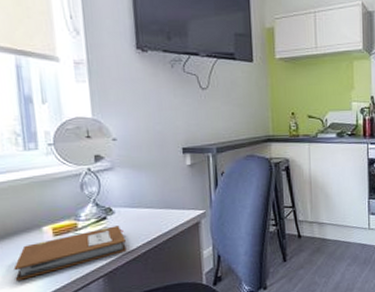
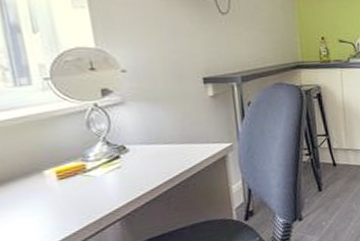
notebook: present [13,226,127,282] -> none [11,164,146,232]

